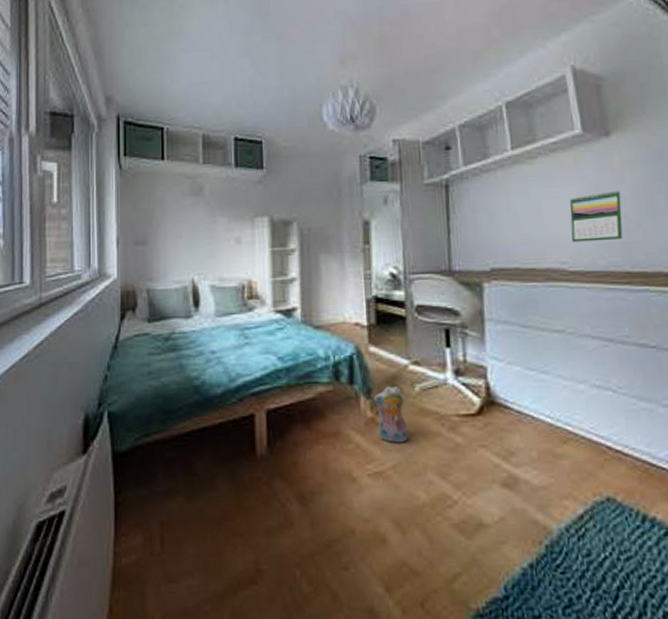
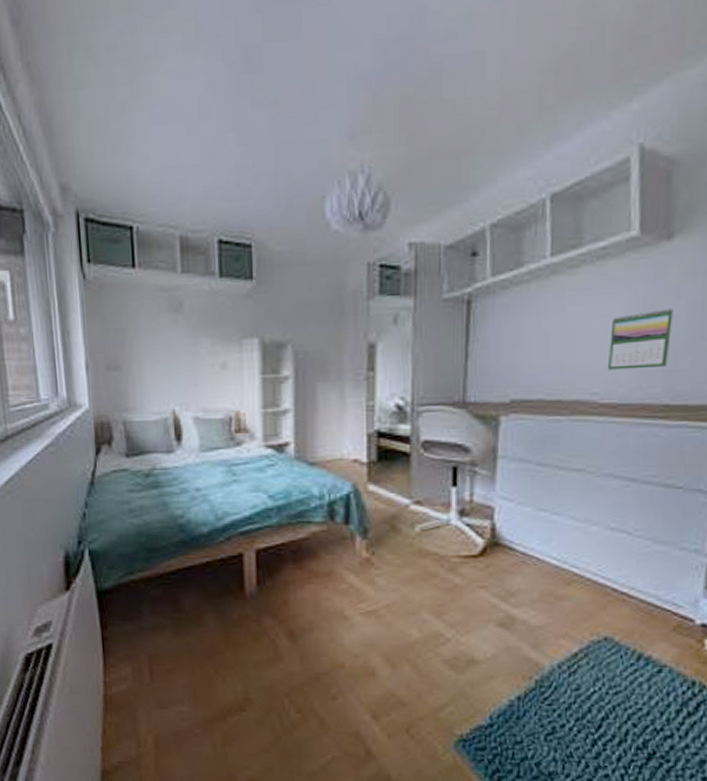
plush toy: present [373,386,408,443] -> none [370,527,404,583]

